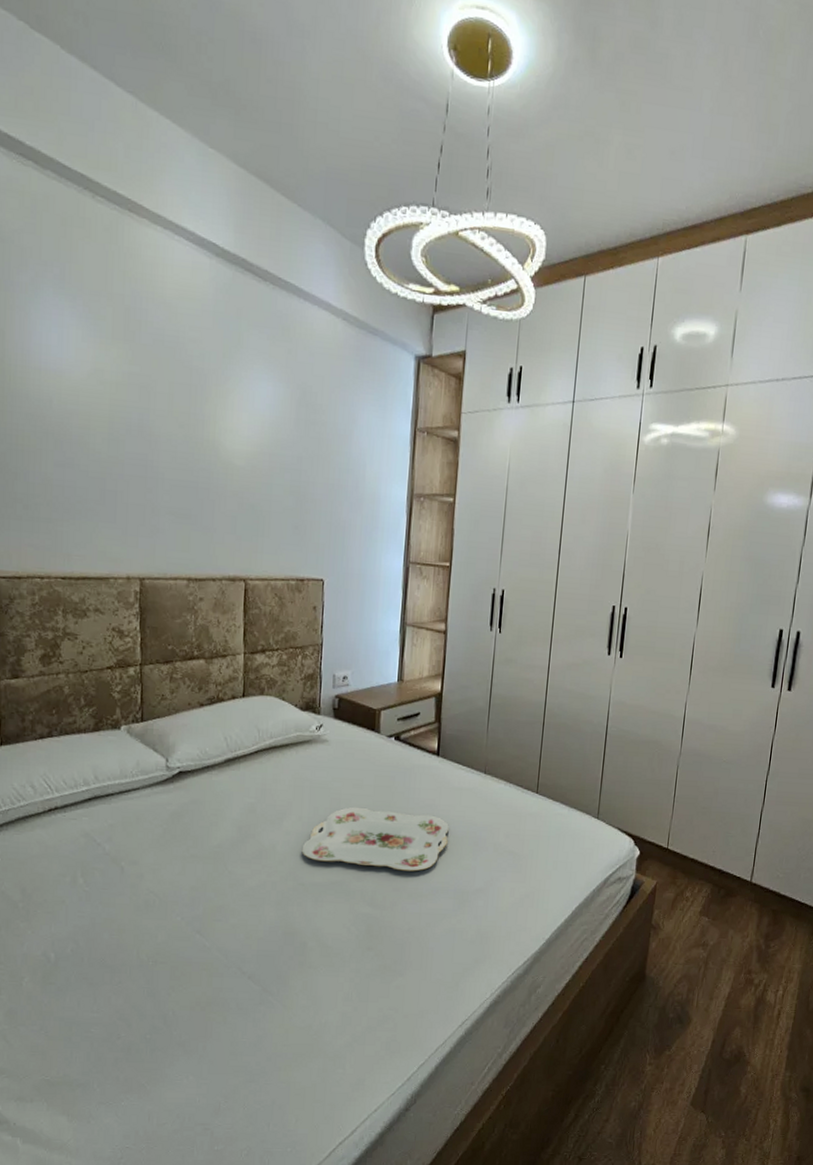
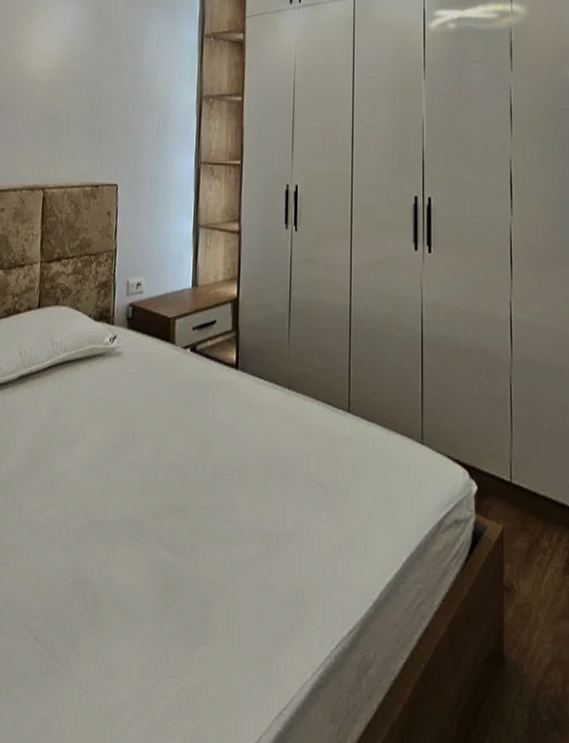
serving tray: present [301,806,449,872] -> none [94,429,252,508]

